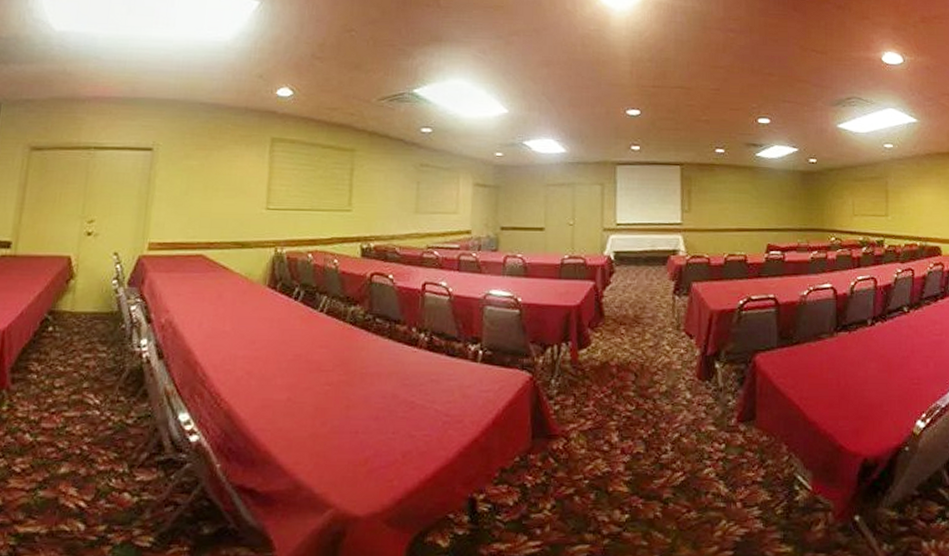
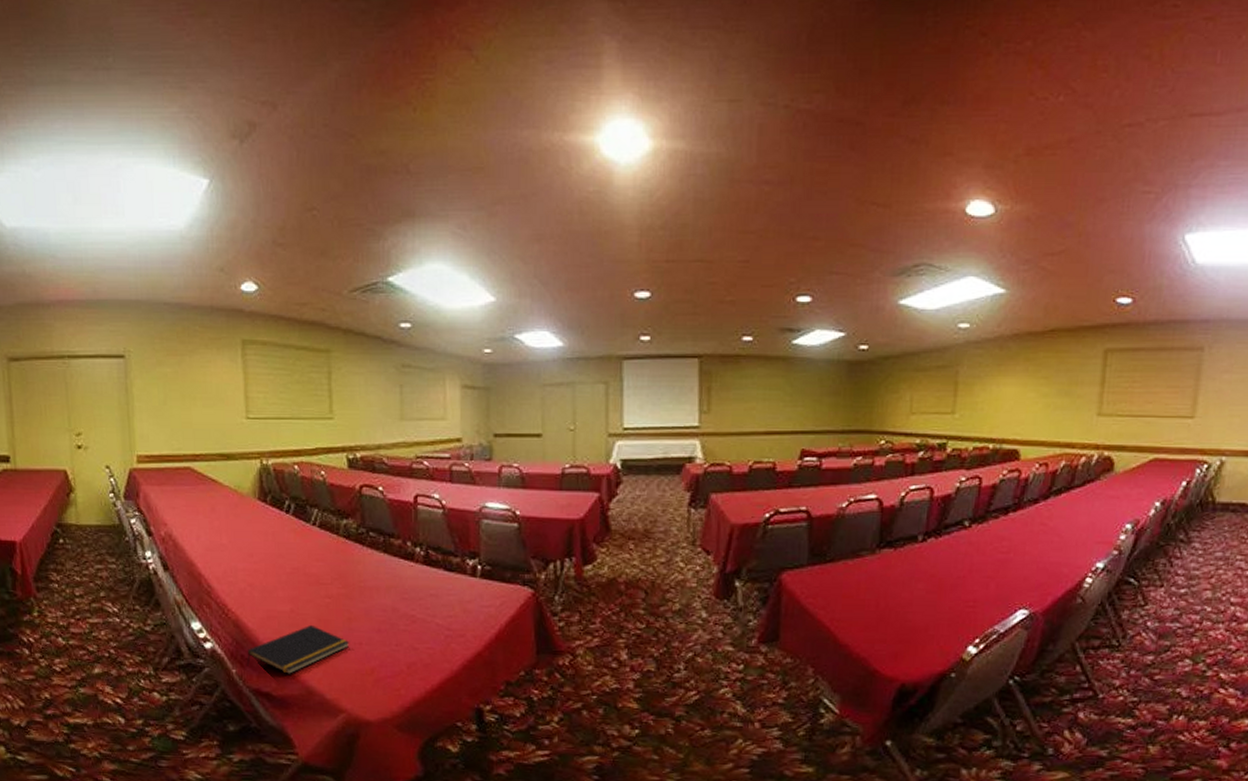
notepad: none [232,413,346,467] -> present [246,624,350,674]

